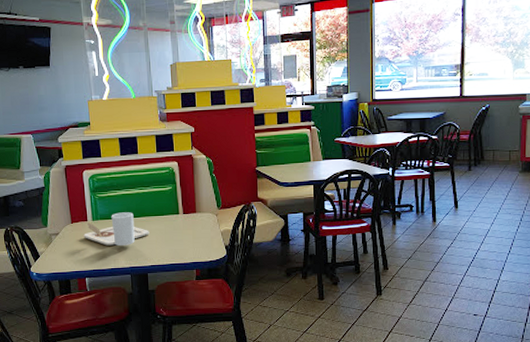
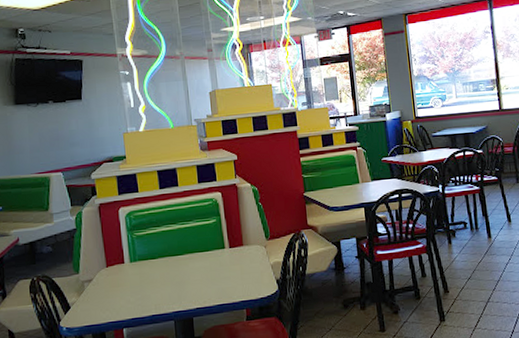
food tray: present [83,212,150,246] -> none [120,250,194,290]

